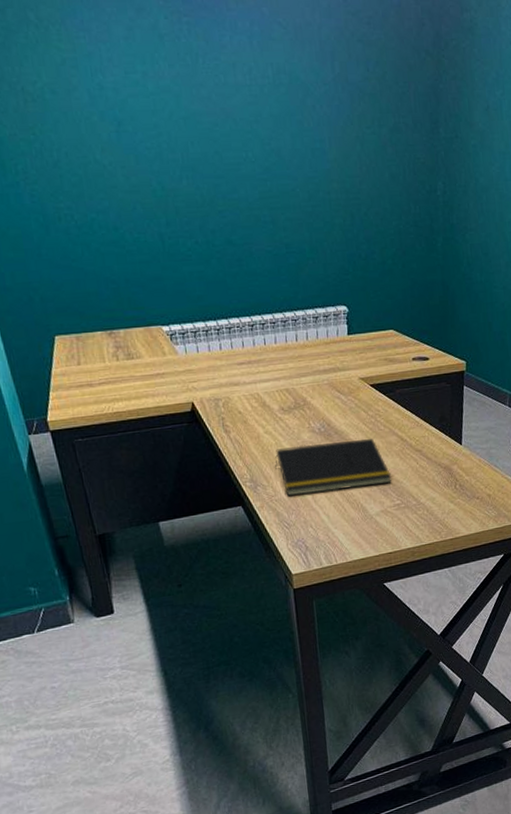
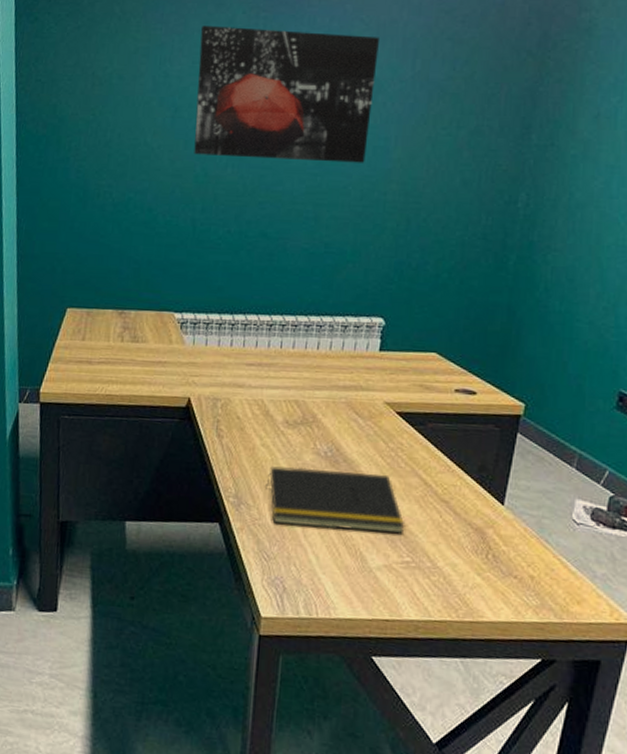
wall art: none [126,32,307,169] -> present [194,25,381,163]

